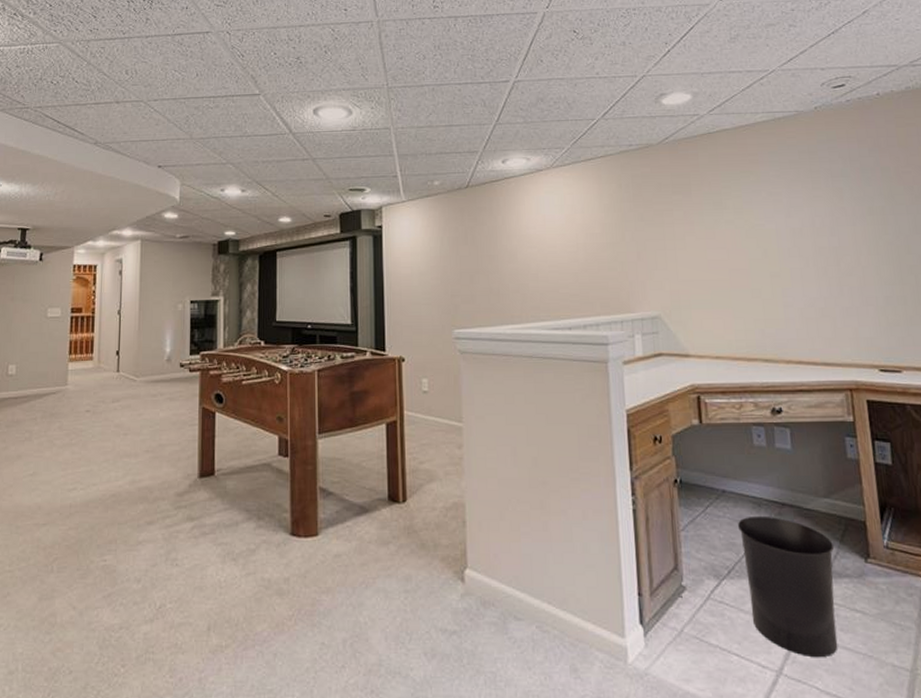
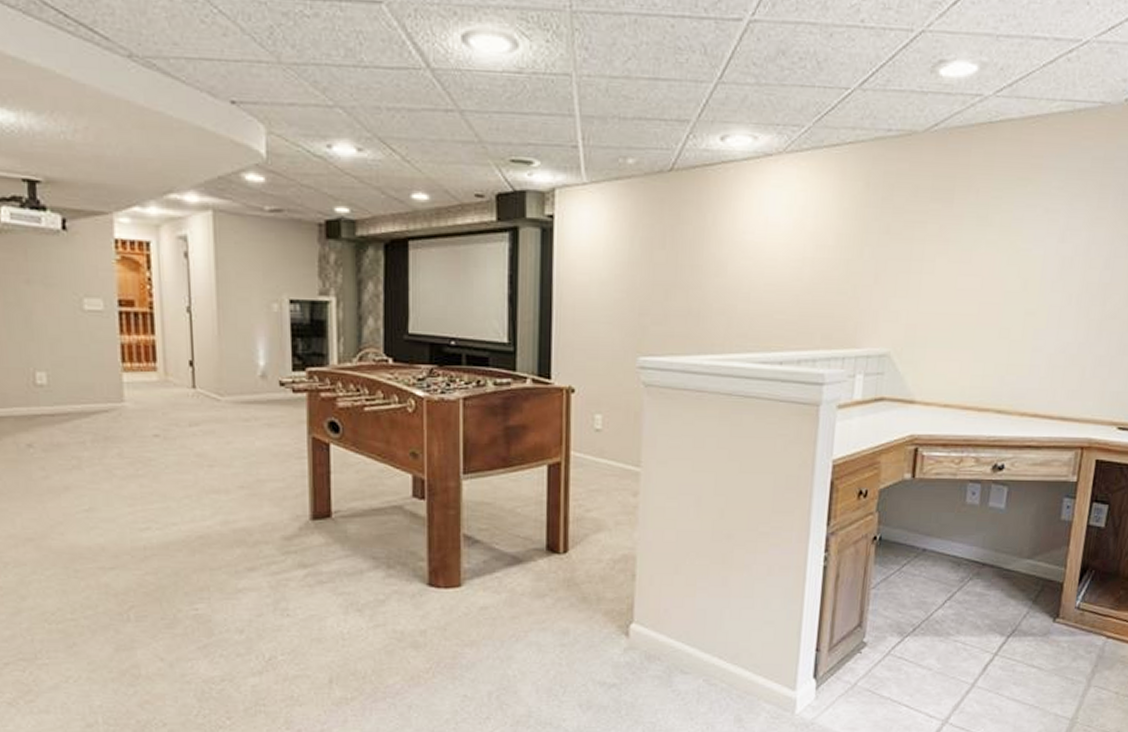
waste bin: present [737,515,838,657] -> none [929,575,1026,707]

